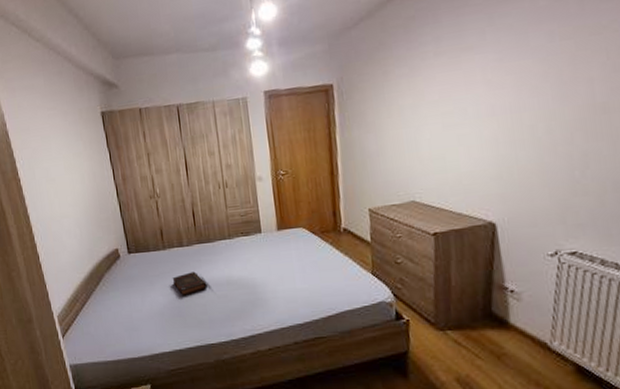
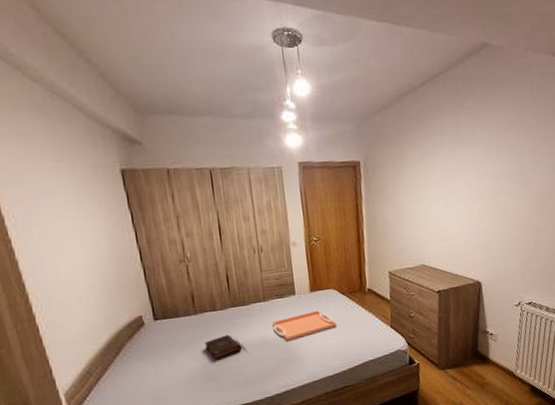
serving tray: none [238,250,308,282] -> present [272,310,337,341]

